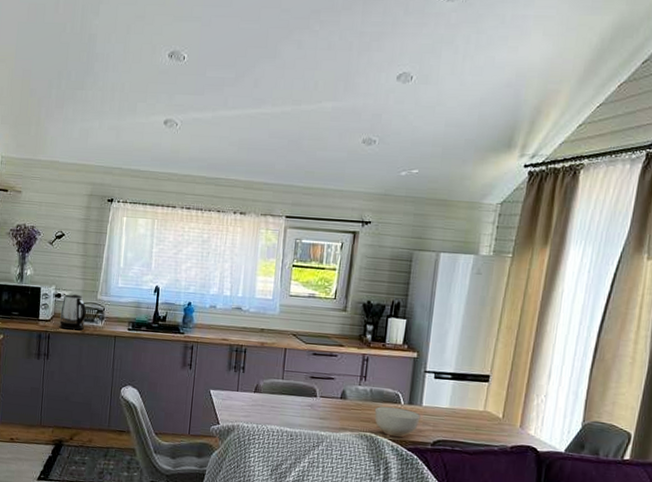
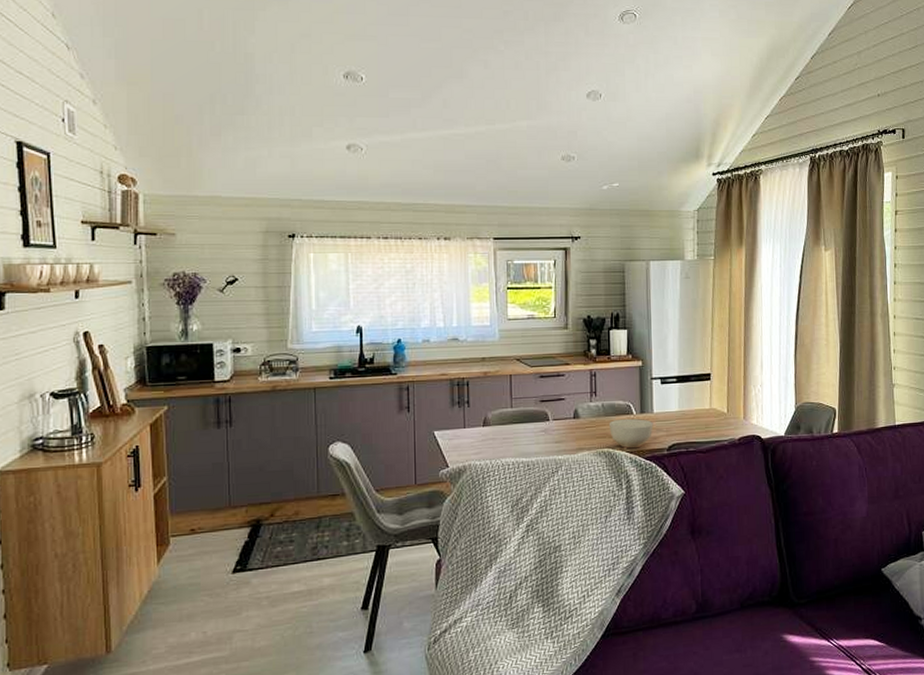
kettle: present [59,293,87,331] -> none [242,346,275,389]

